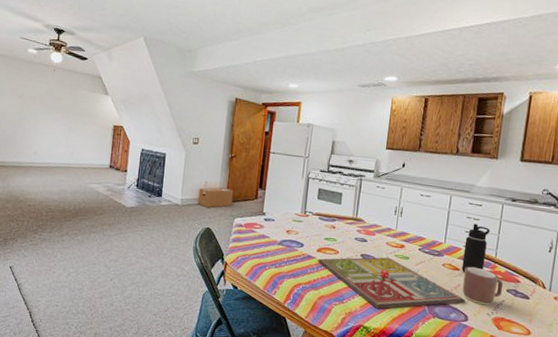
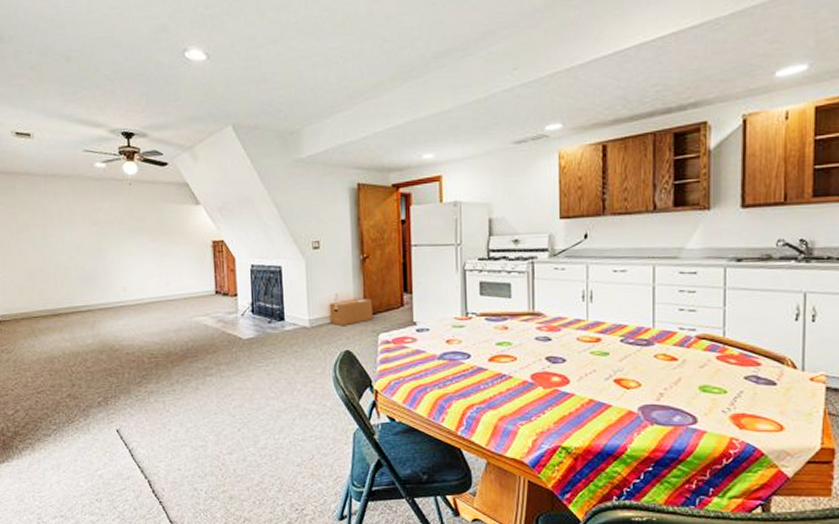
gameboard: present [317,256,465,309] -> none [491,356,691,423]
water bottle: present [461,223,490,273] -> none [680,297,712,362]
mug: present [462,266,503,306] -> none [685,353,739,401]

